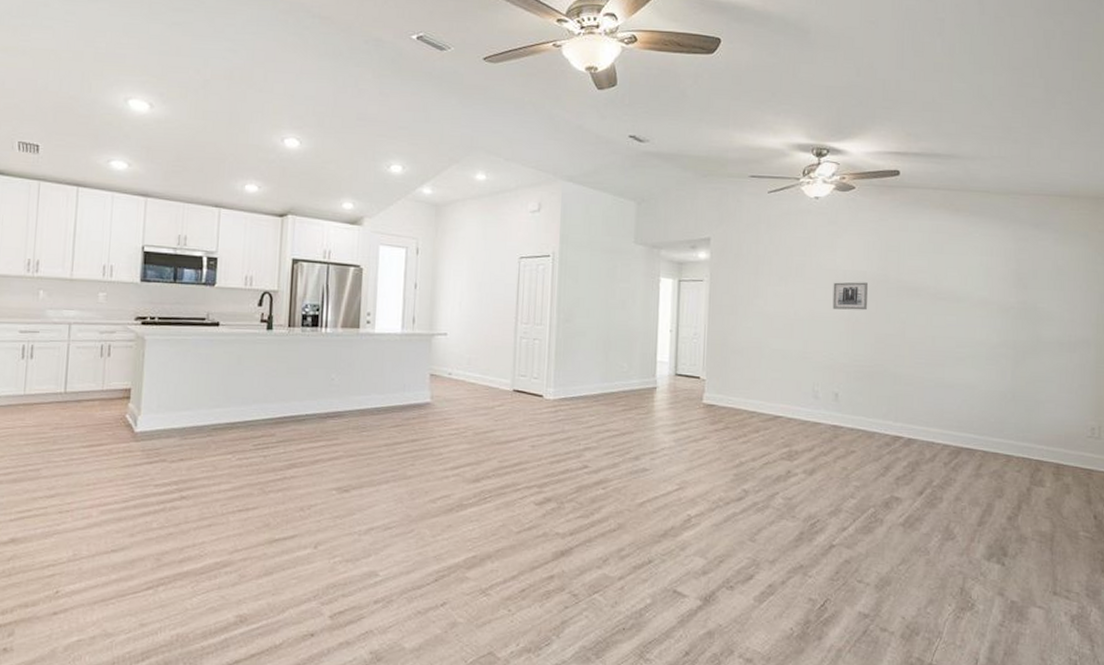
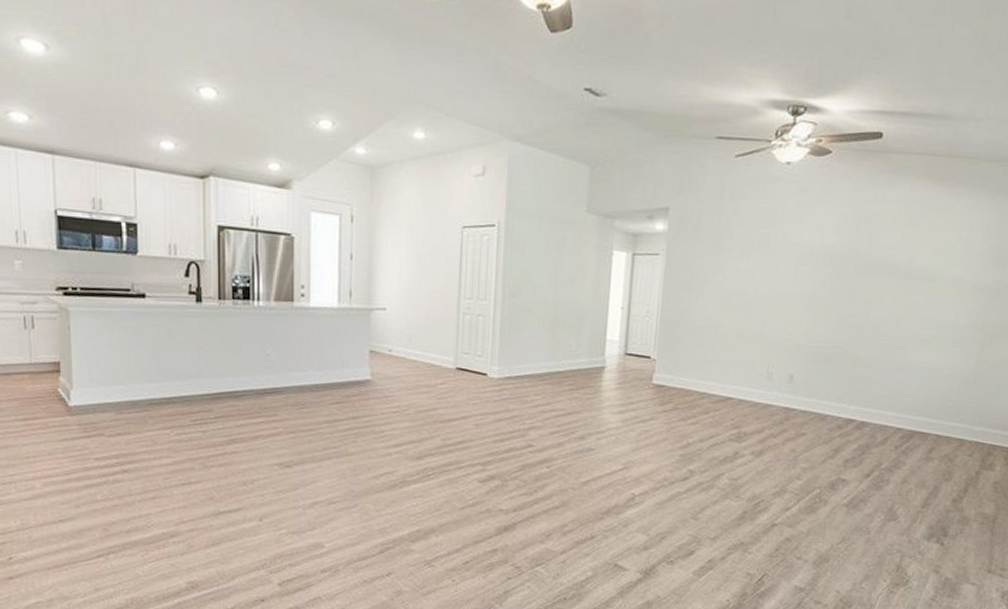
wall art: present [832,282,868,311] -> none [795,257,835,289]

